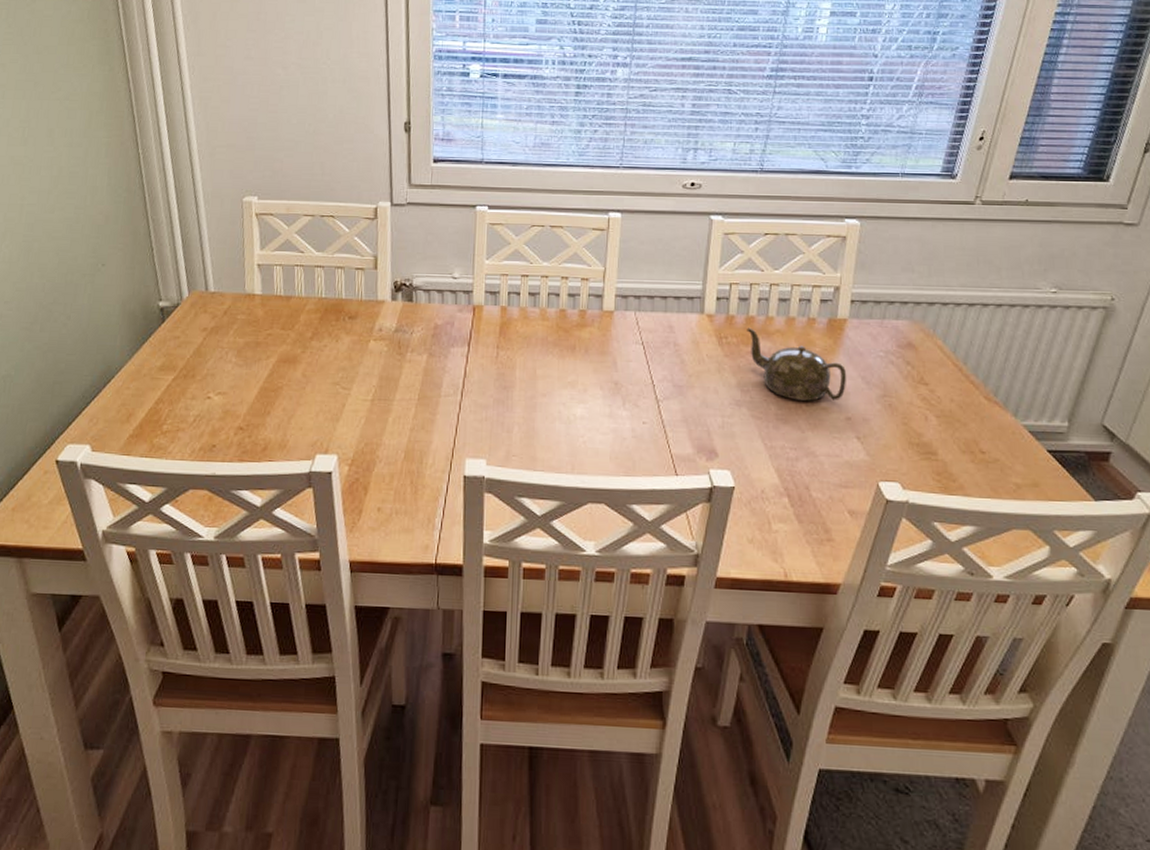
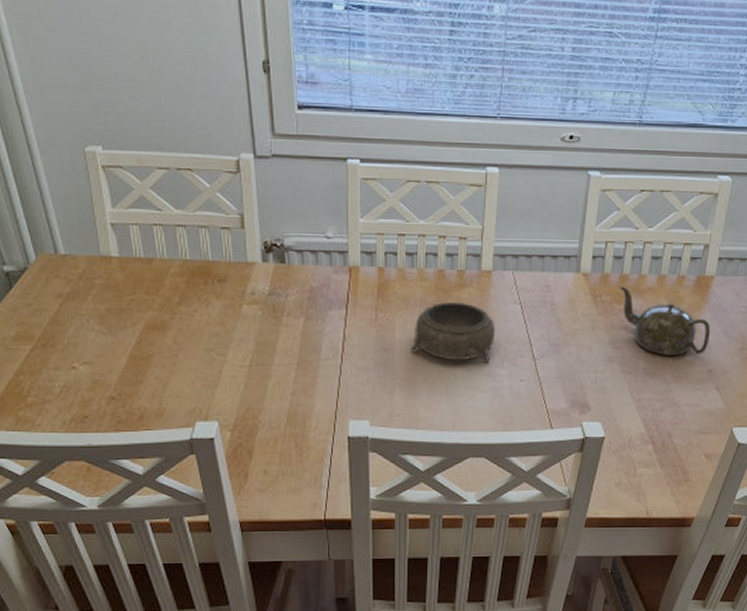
decorative bowl: none [529,340,616,404] -> present [409,301,495,364]

